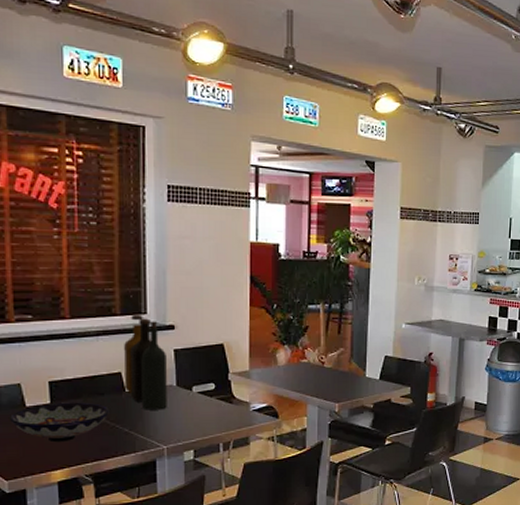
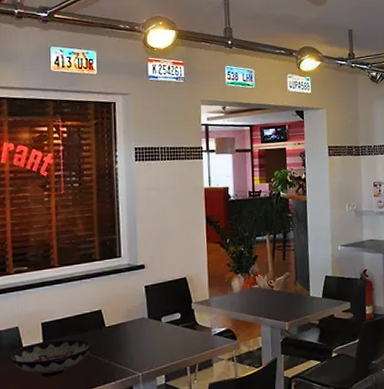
bottle: present [124,314,167,410] -> none [103,258,141,342]

